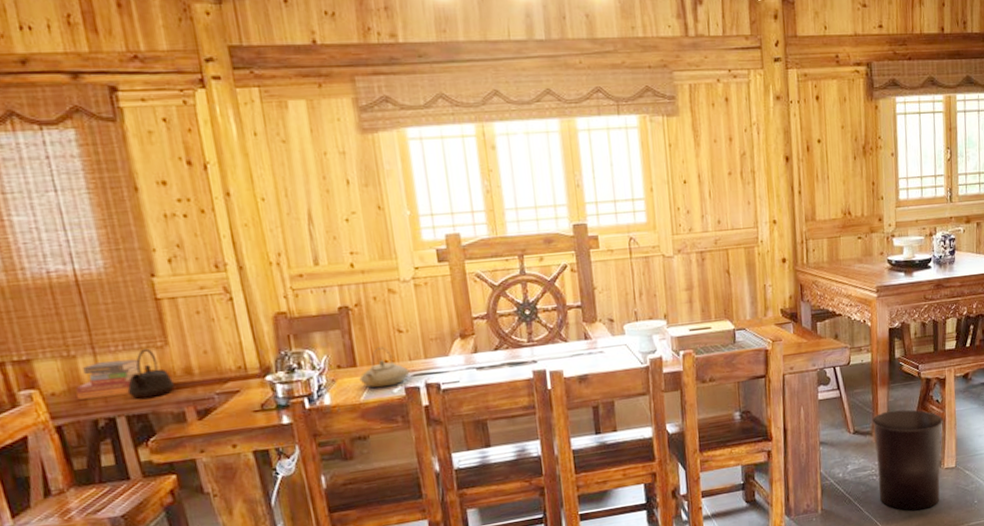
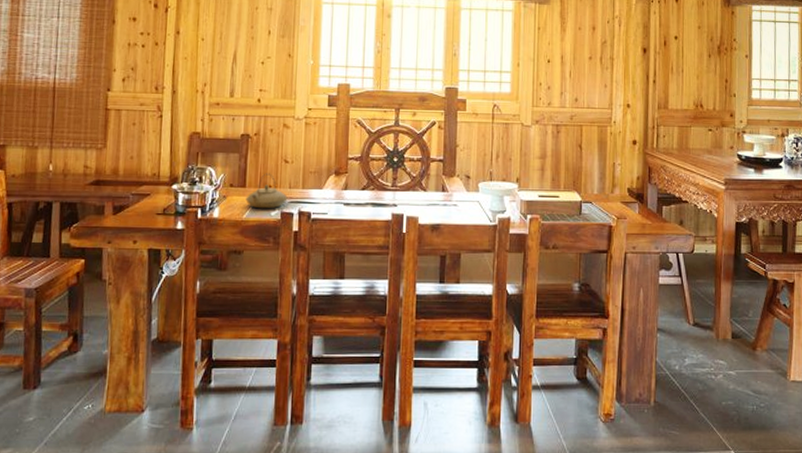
books: present [76,359,140,400] -> none [30,155,81,184]
kettle: present [127,348,174,400] -> none [66,148,102,191]
waste bin: present [871,409,943,511] -> none [713,307,790,423]

